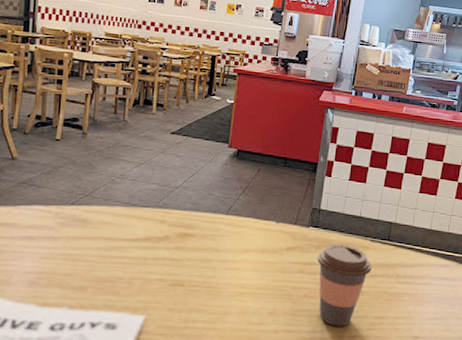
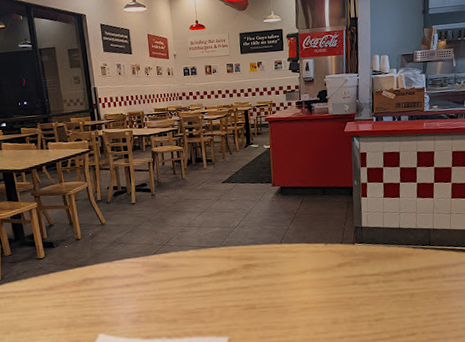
coffee cup: present [316,244,372,327] -> none [366,254,418,327]

